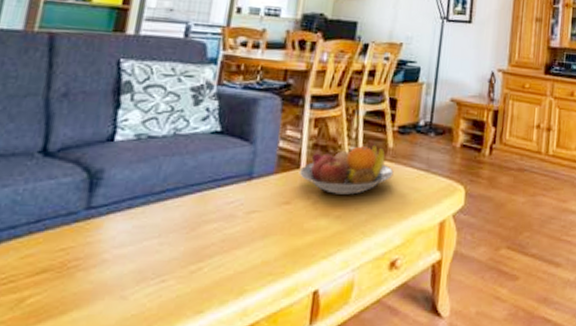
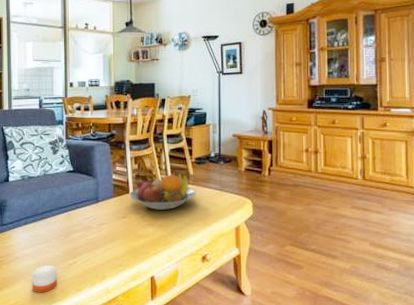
candle: none [120,273,169,317] -> present [32,266,57,293]

